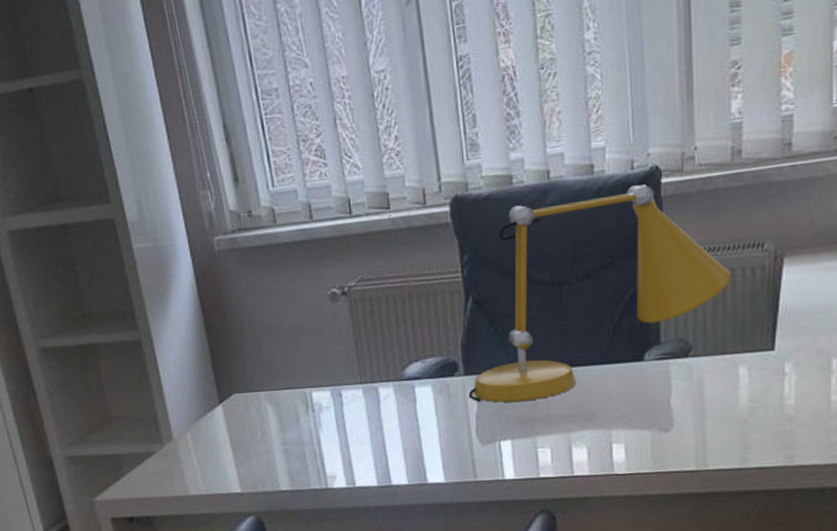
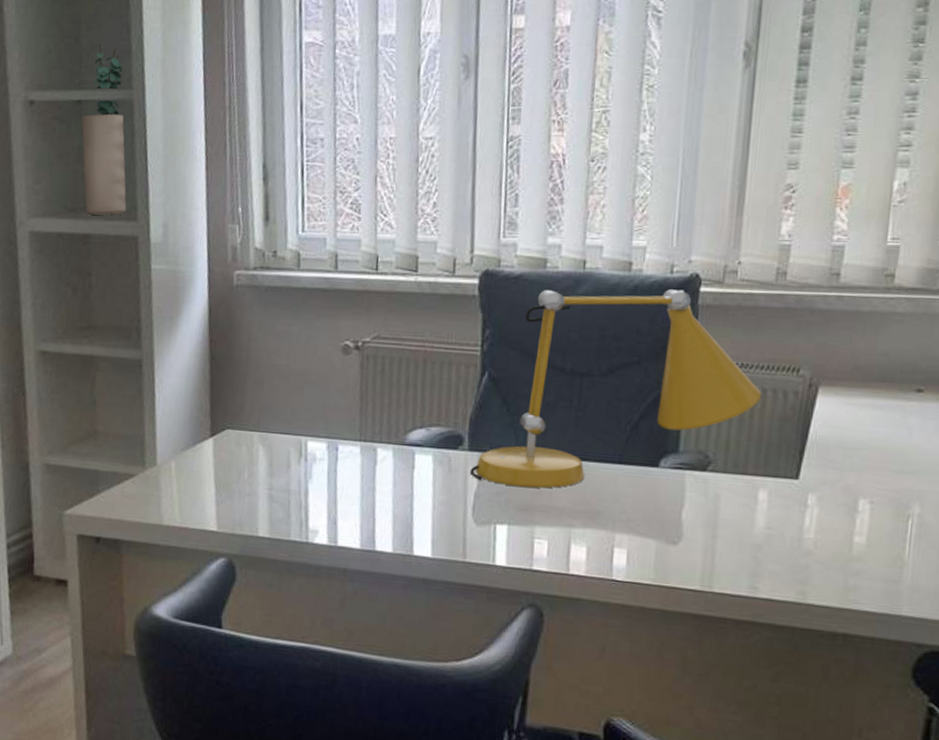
vase: none [35,26,99,204] -> present [80,44,127,215]

